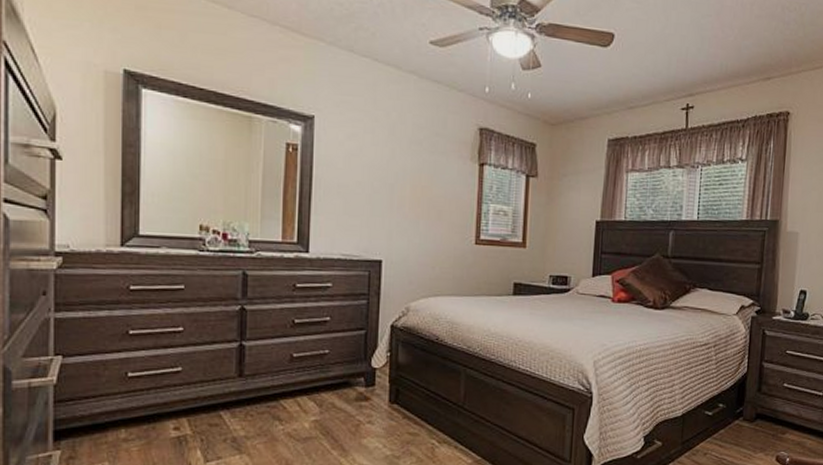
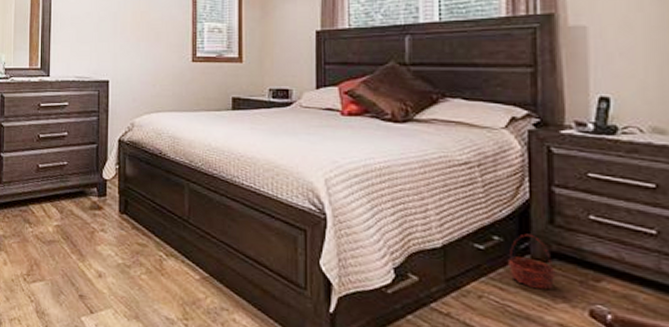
basket: none [726,400,758,444] -> present [507,233,556,290]

